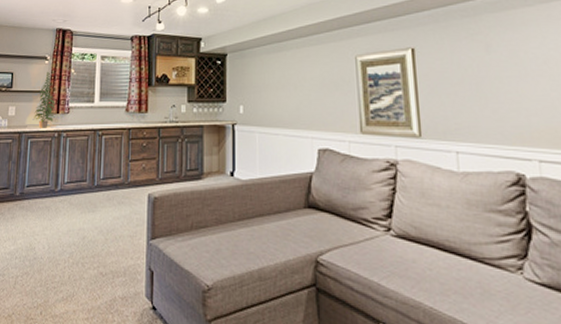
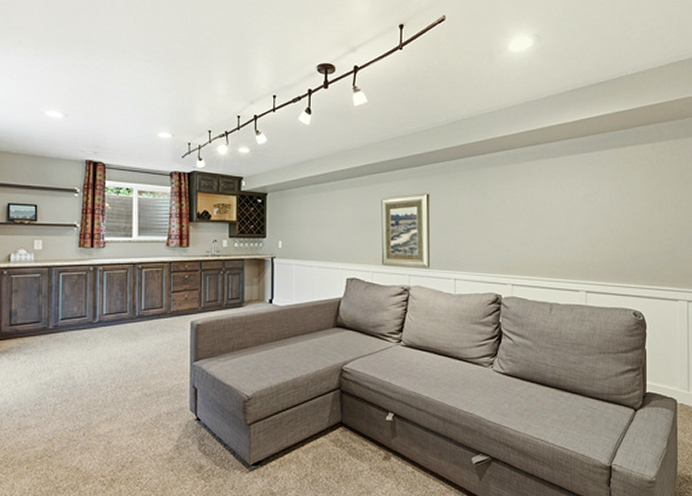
plant: present [33,71,56,128] -> none [64,204,89,262]

